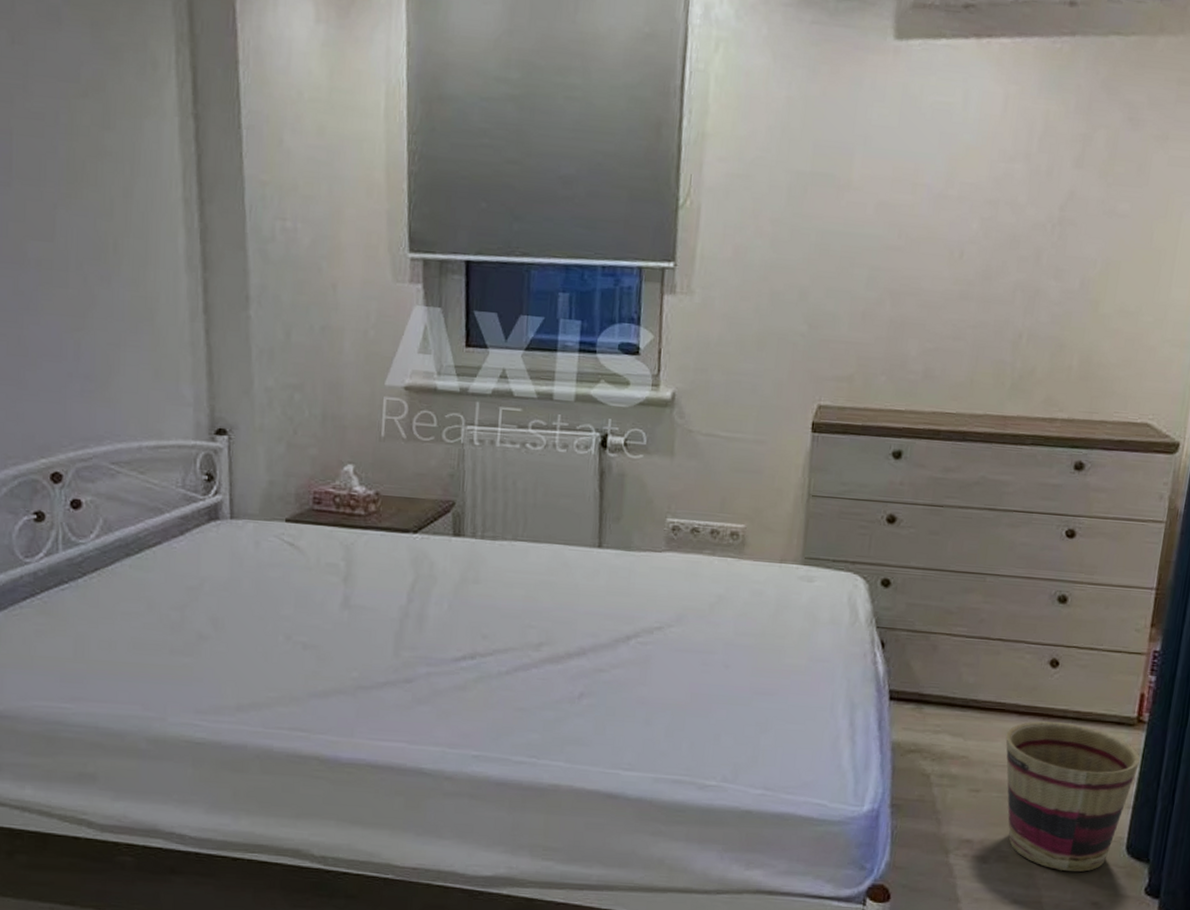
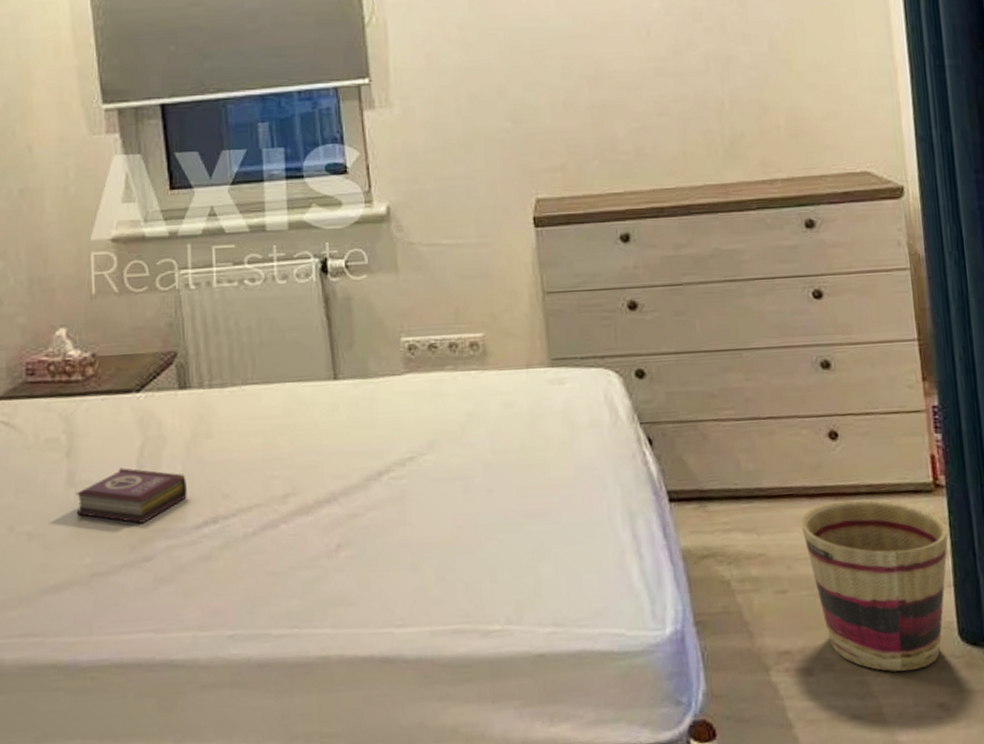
book: none [348,598,451,650] -> present [75,468,187,523]

